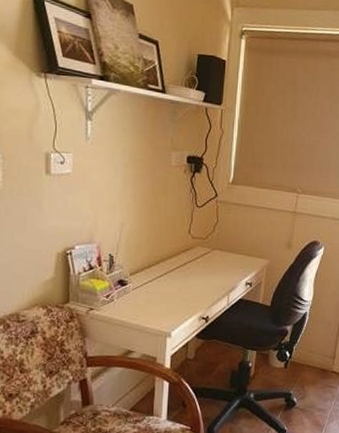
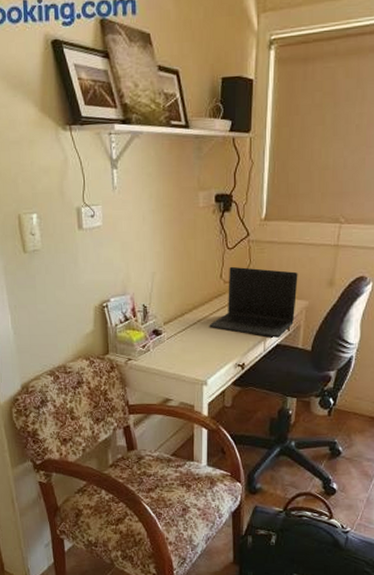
laptop: none [175,223,261,293] -> present [209,266,298,338]

